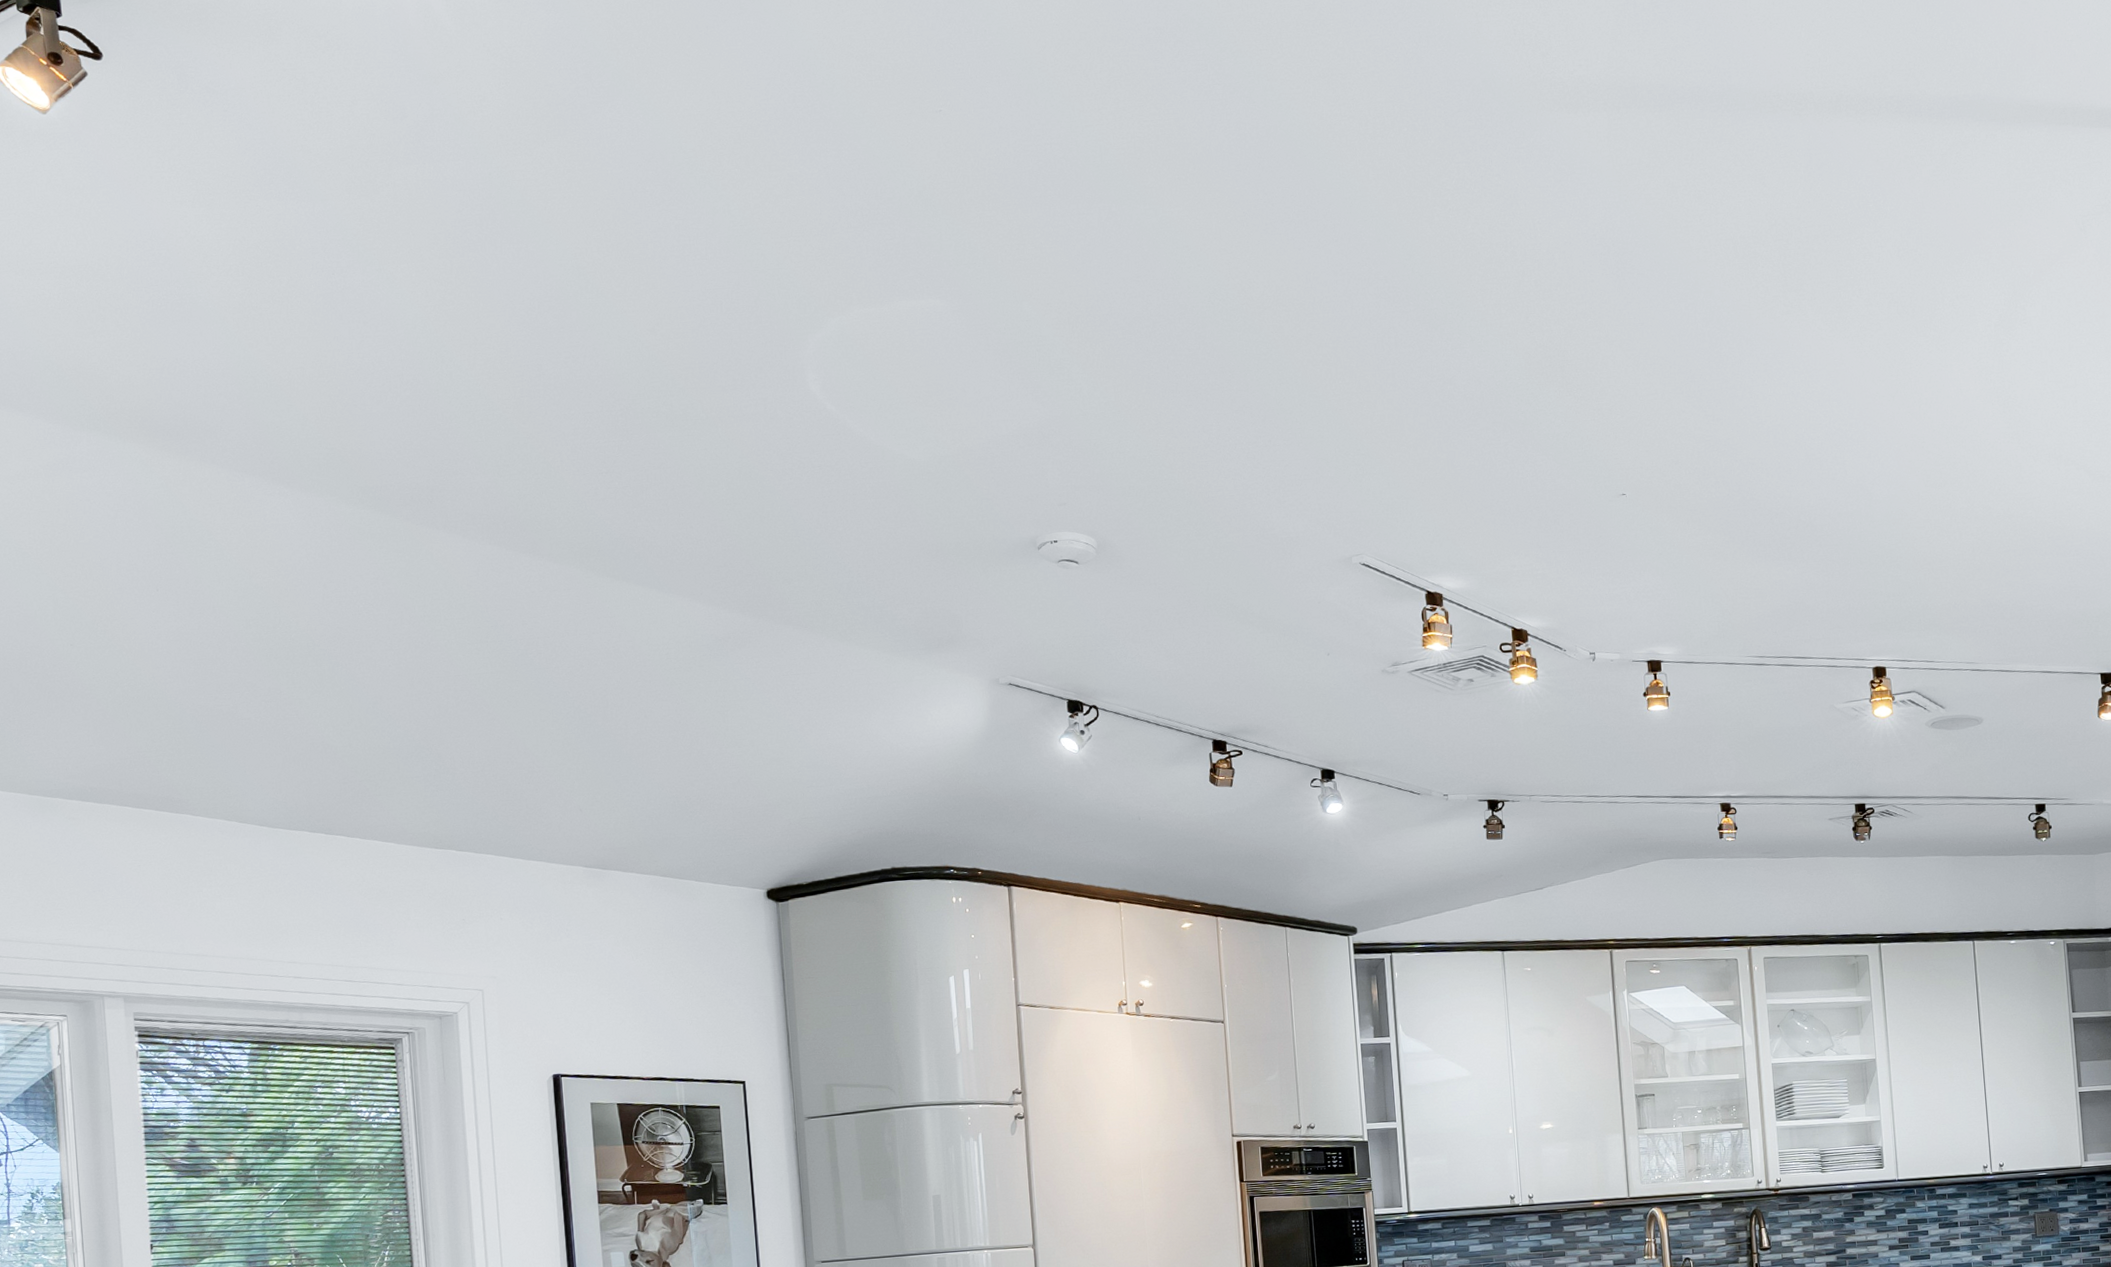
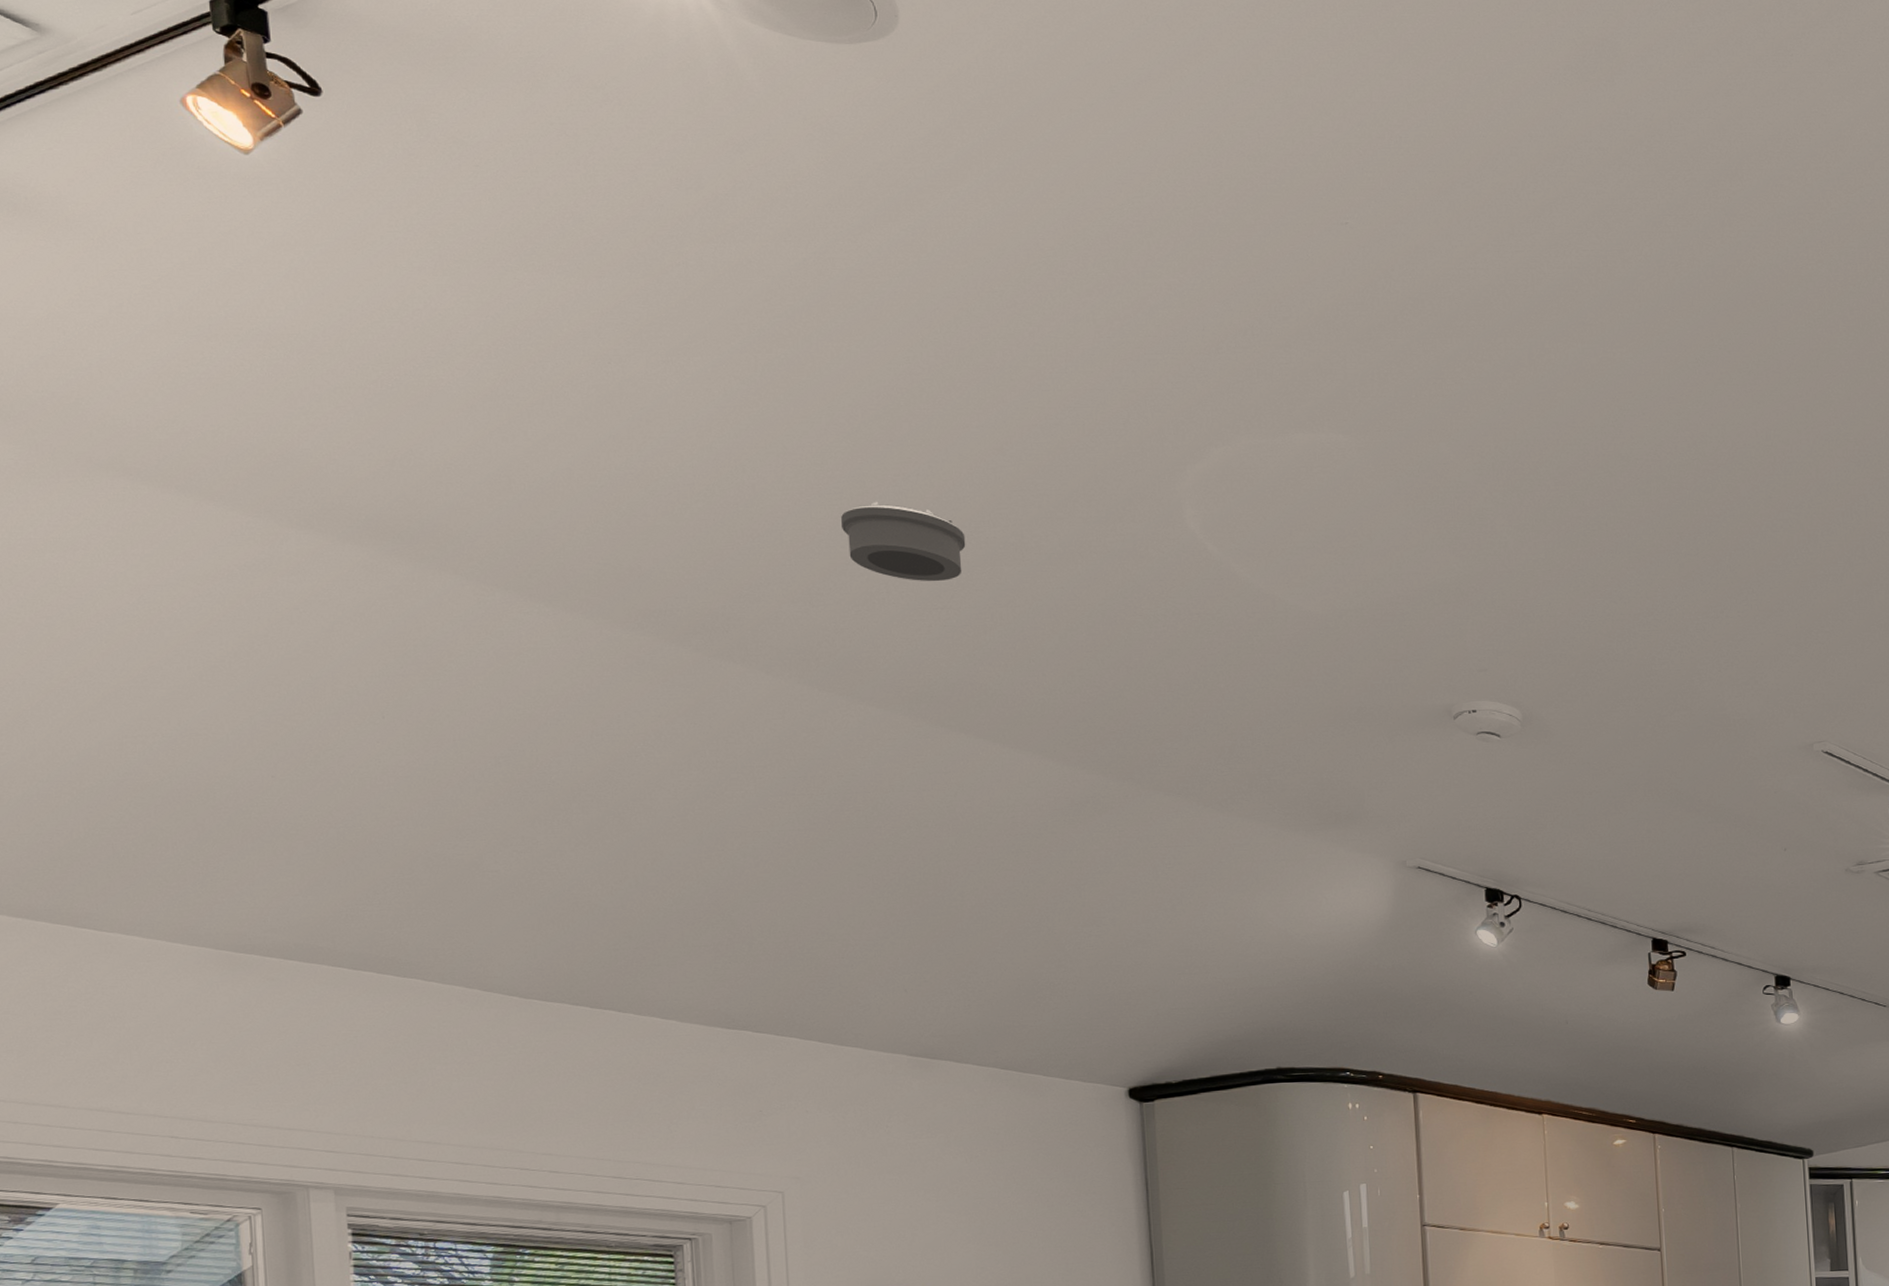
smoke detector: none [522,381,625,450] -> present [840,501,966,581]

